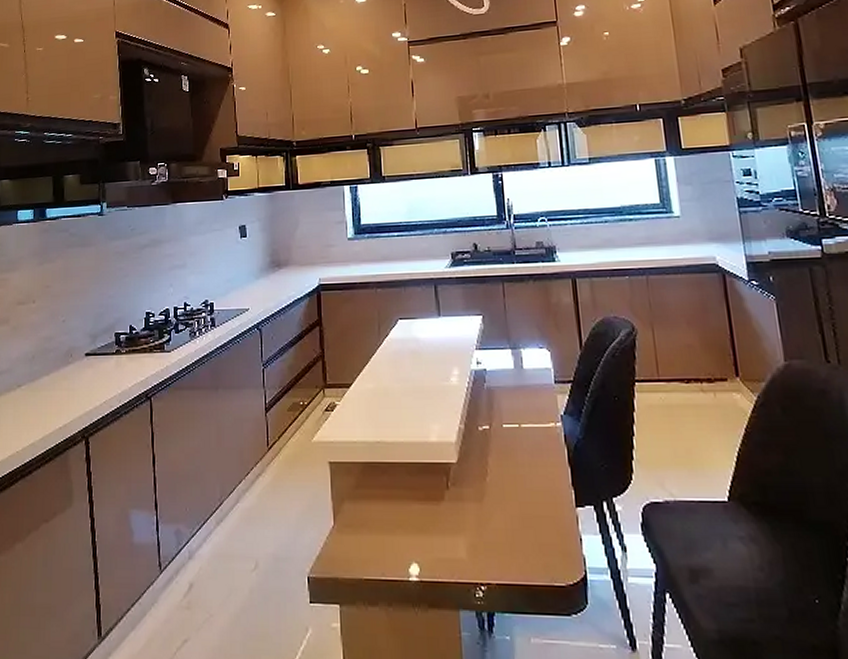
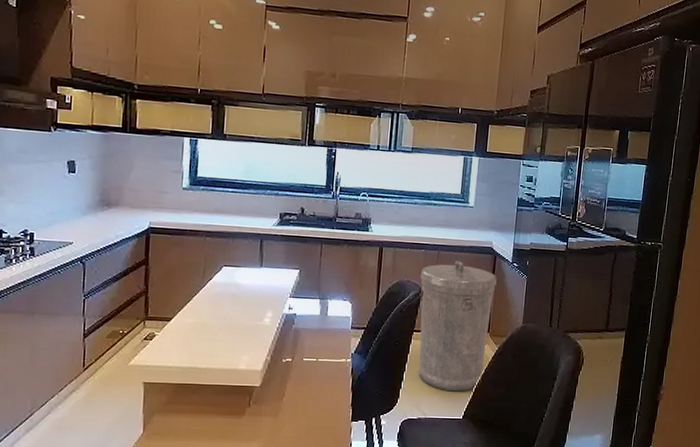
trash can: none [629,285,743,462] -> present [419,261,498,392]

